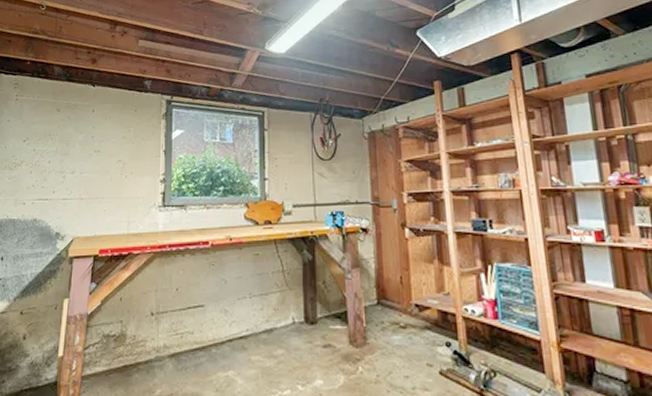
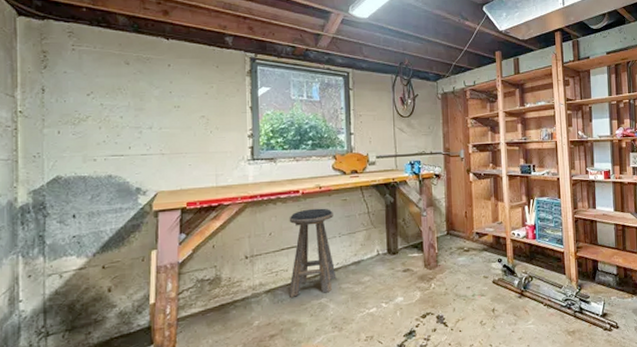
stool: none [194,263,246,366] -> present [289,208,337,297]

